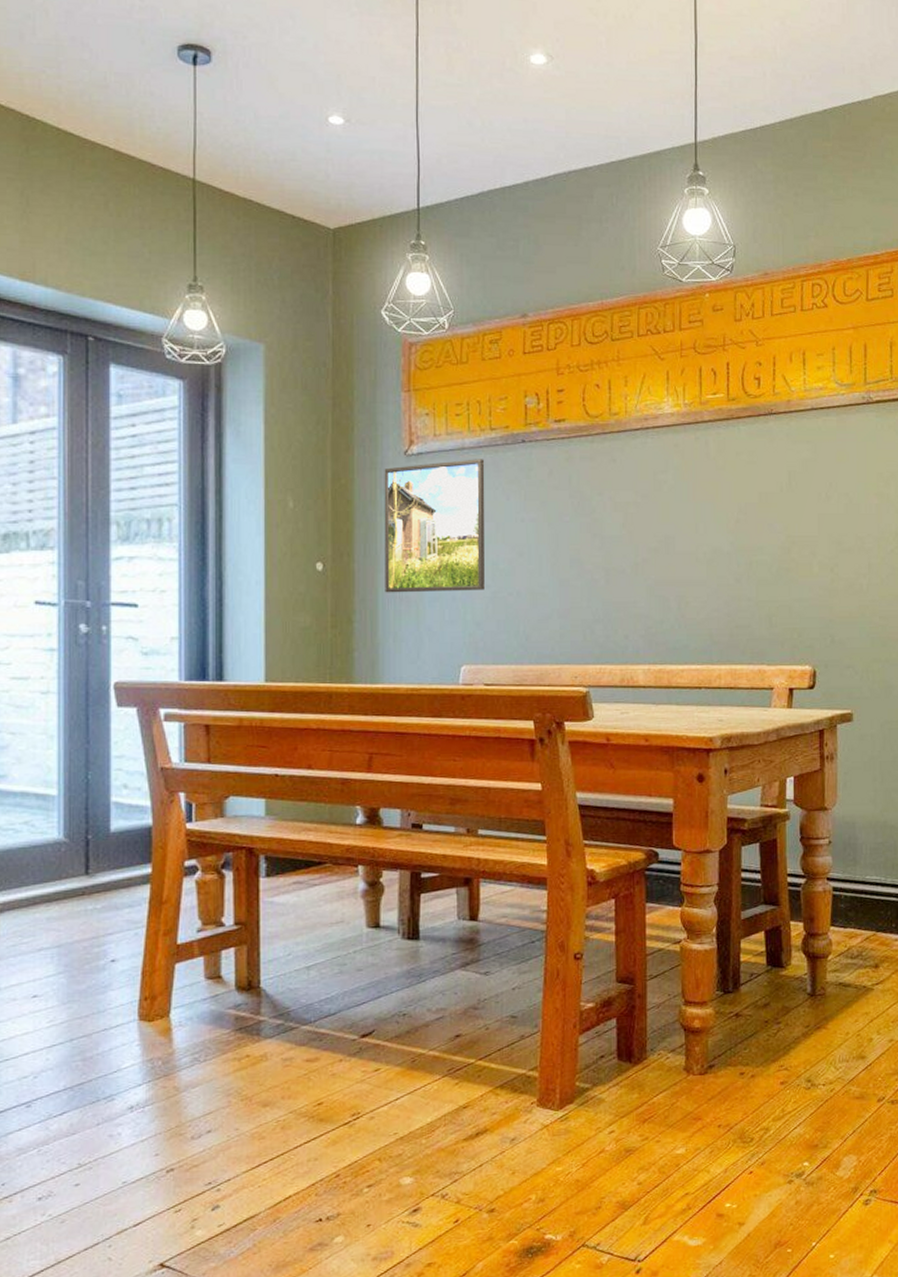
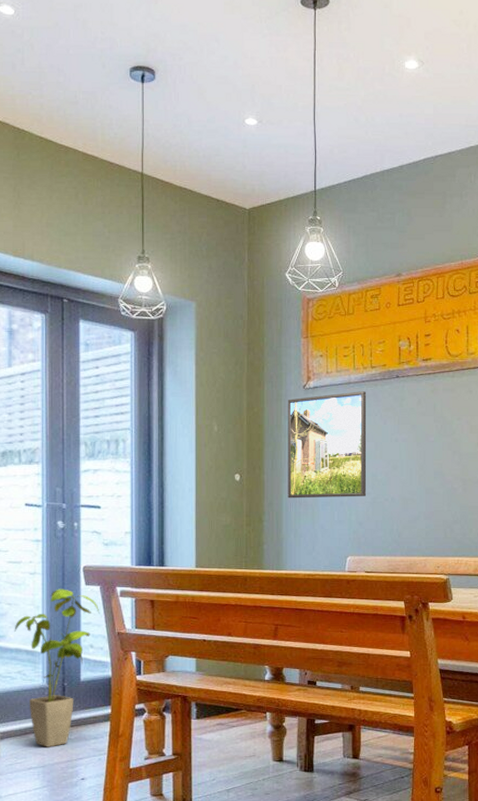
house plant: none [19,712,137,921] -> present [14,589,100,747]

